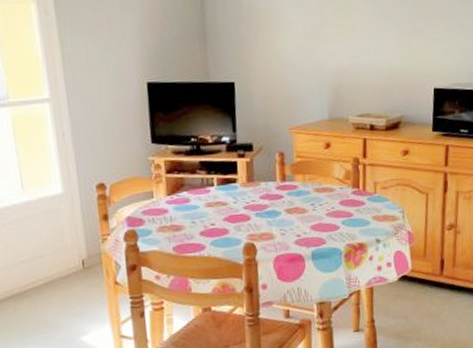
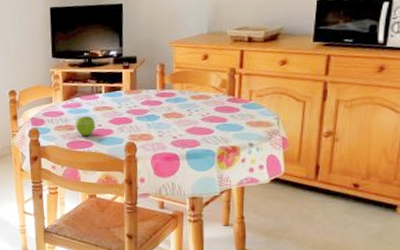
fruit: none [182,213,208,237] -> present [75,116,96,136]

